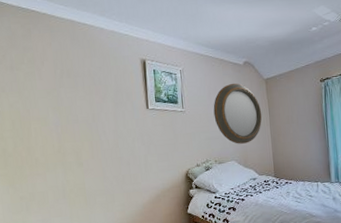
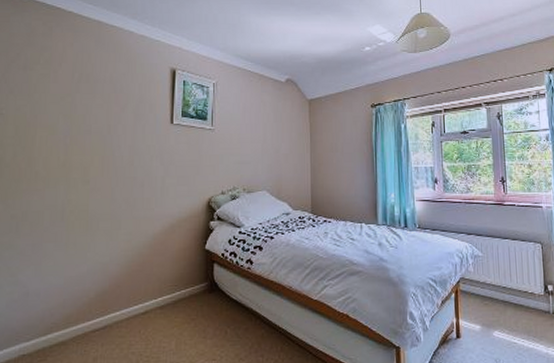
home mirror: present [213,83,262,144] -> none [247,101,302,172]

